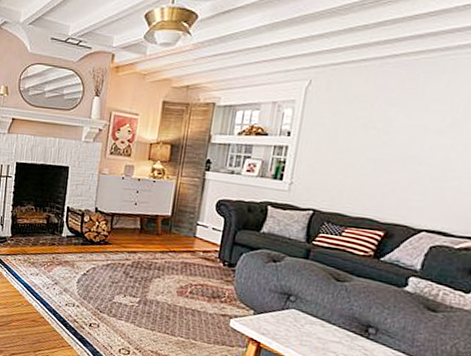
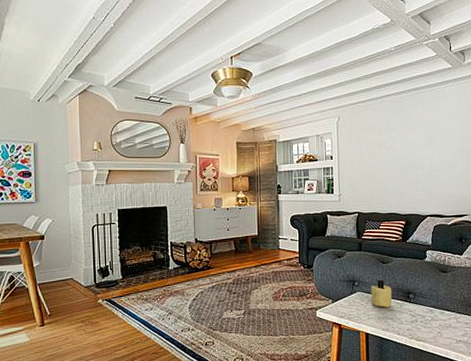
candle: none [308,299,344,338] -> present [371,279,392,308]

